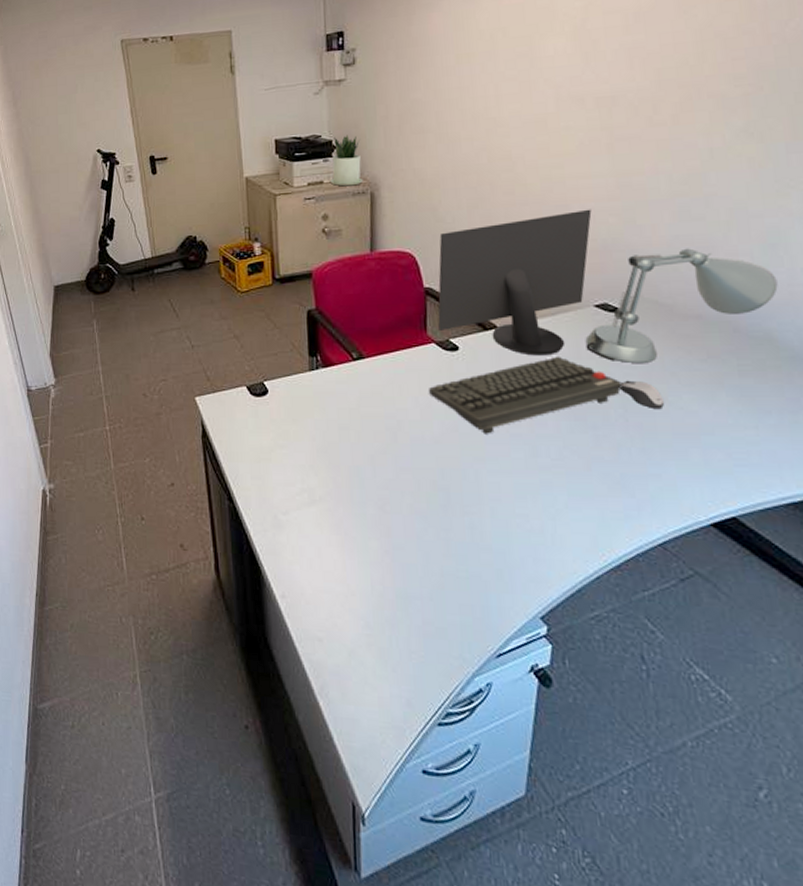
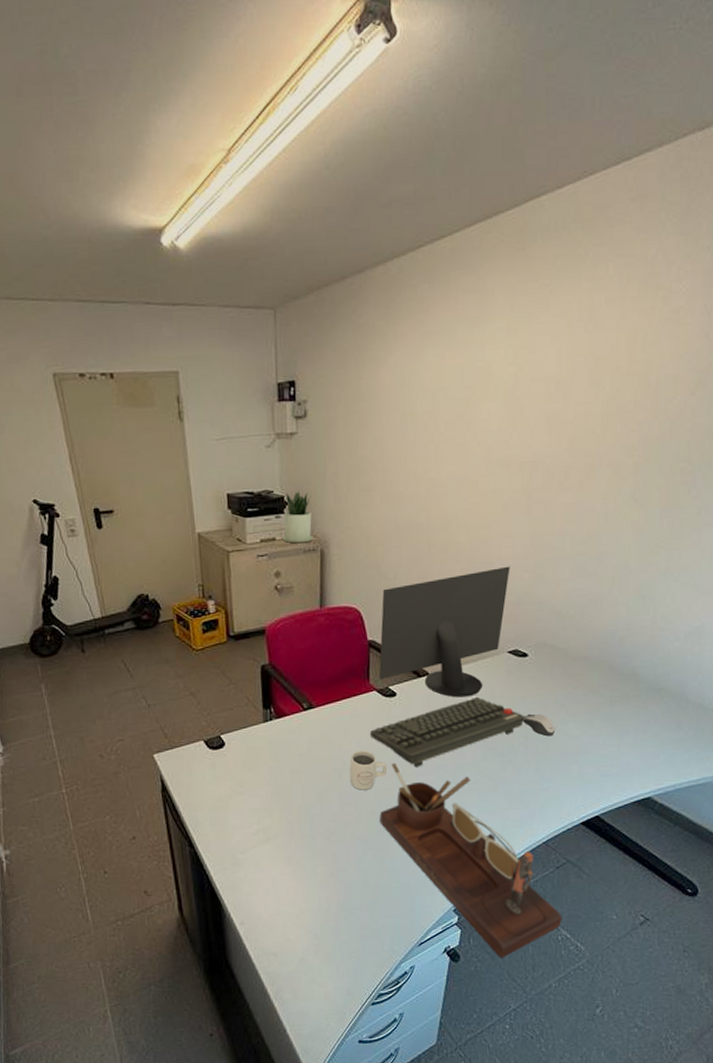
mug: none [405,410,451,456] -> present [350,750,388,790]
desk organizer: none [442,426,696,694] -> present [379,762,563,960]
desk lamp: present [585,248,778,363] -> none [499,600,643,699]

